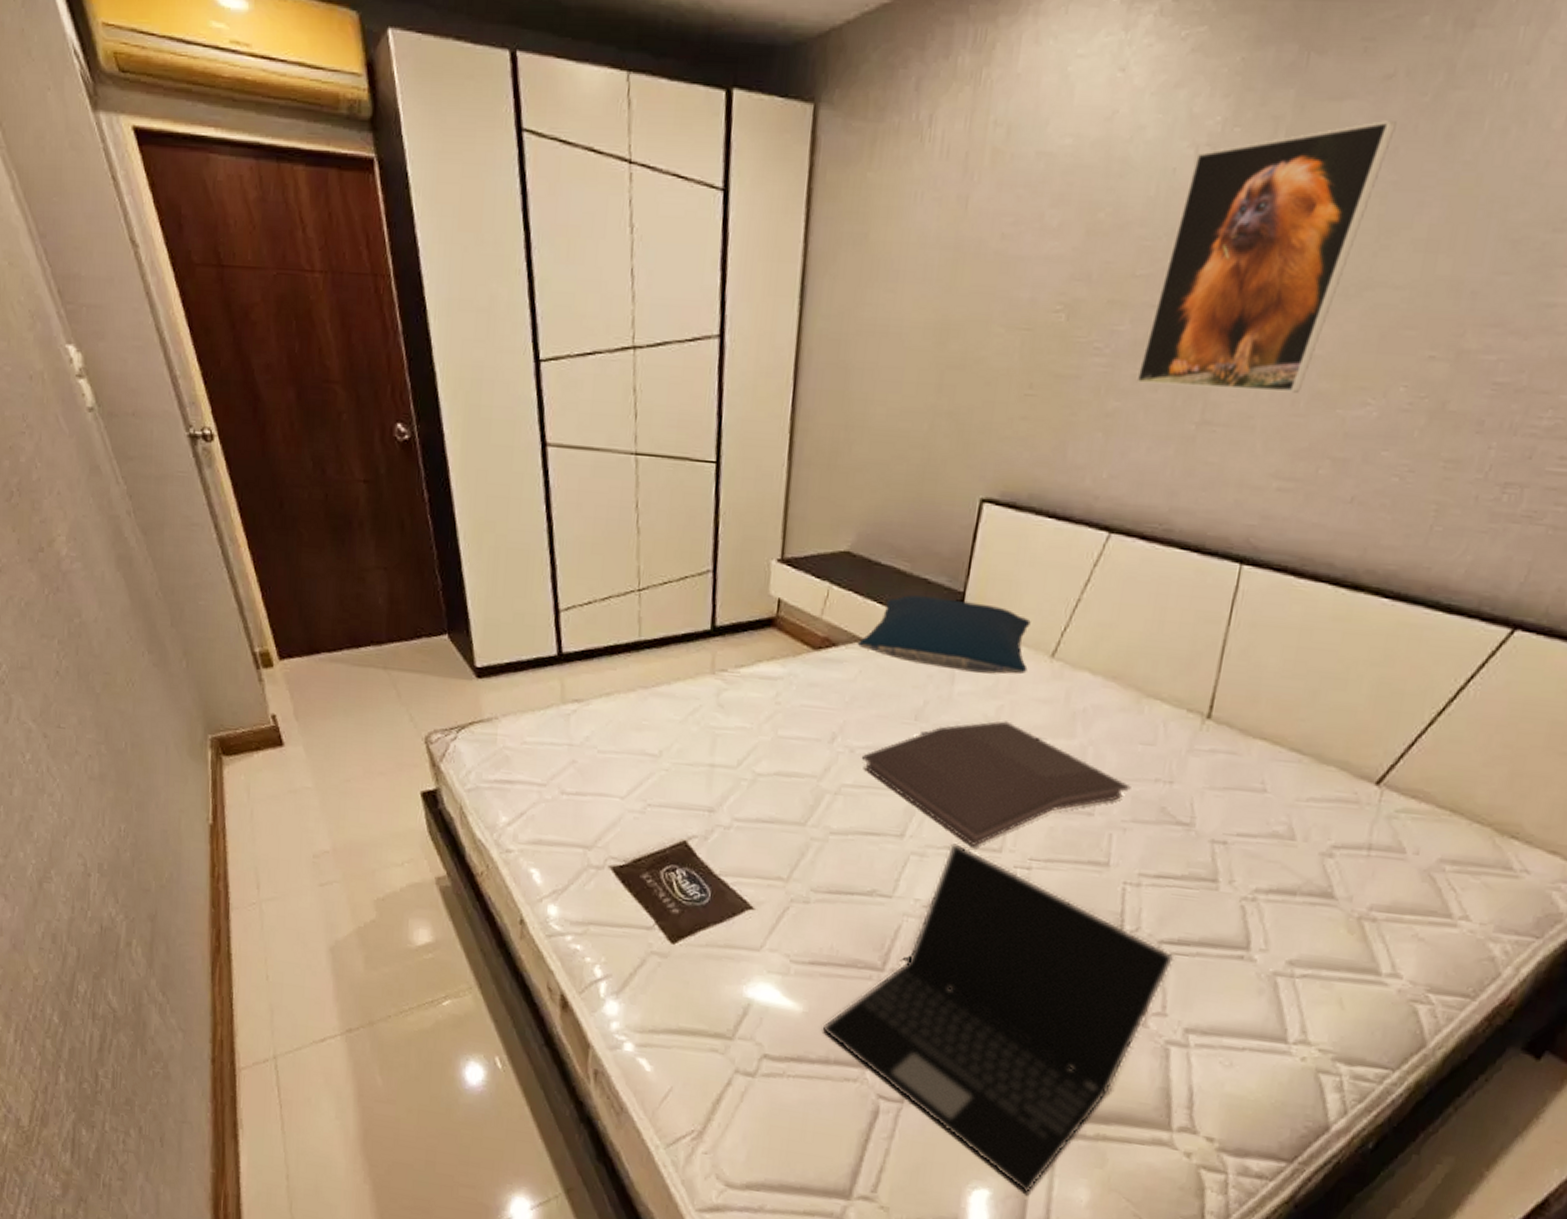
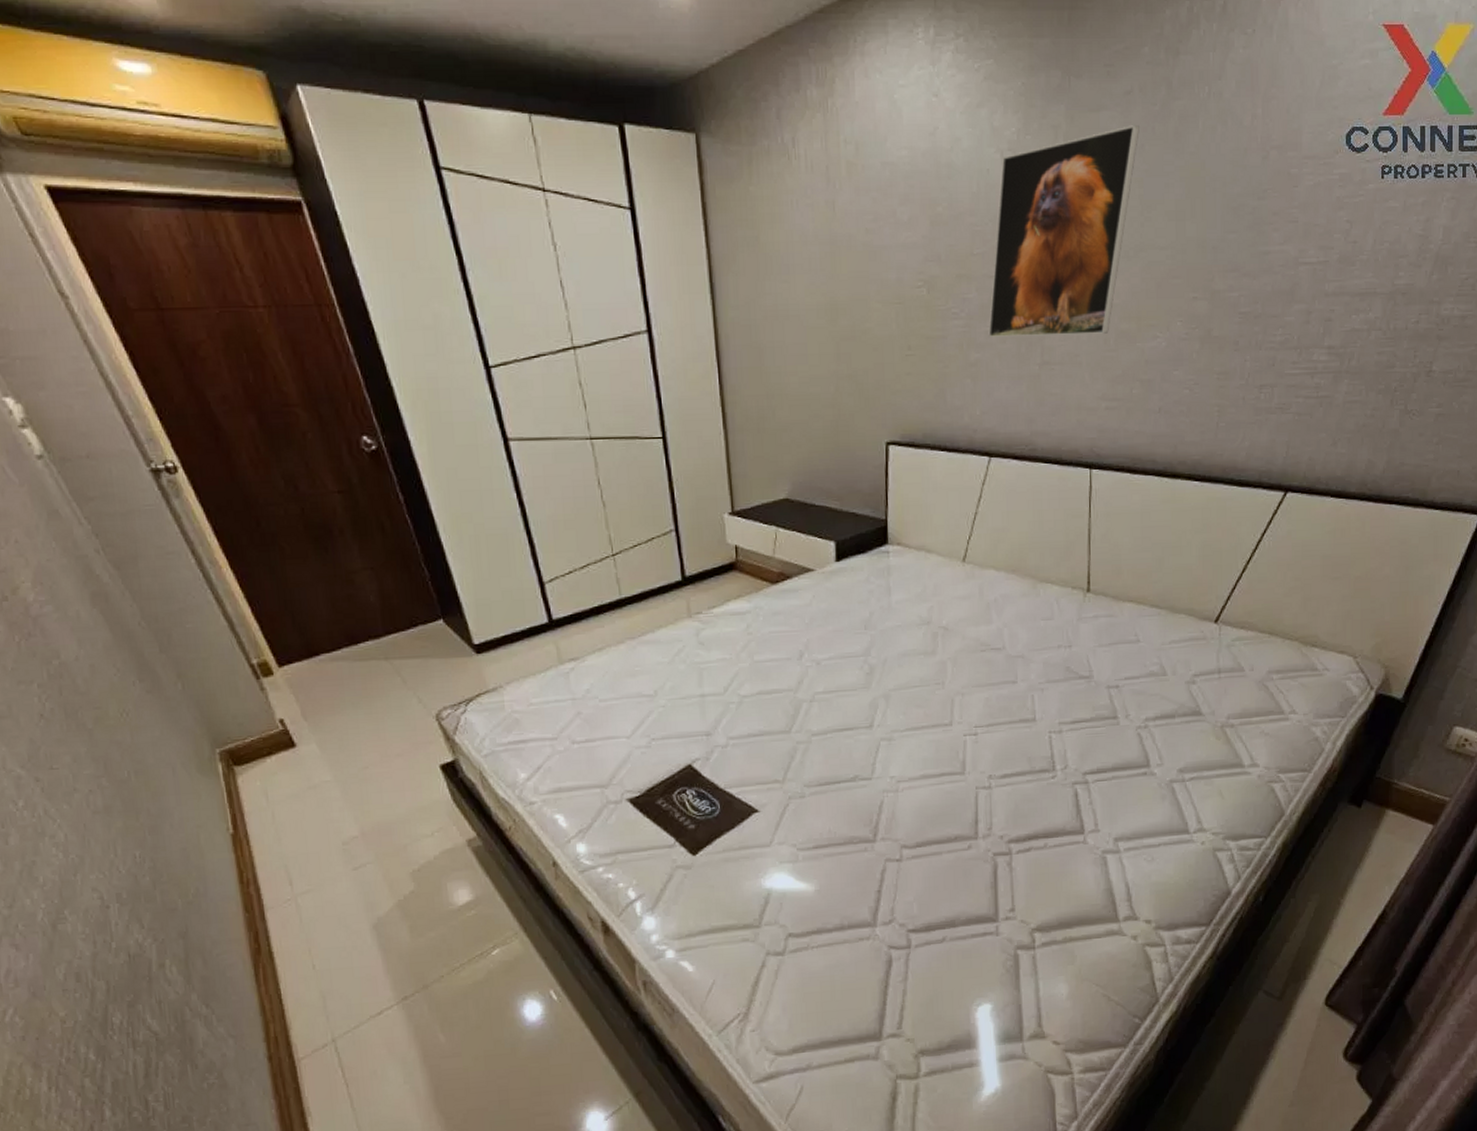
laptop: present [822,842,1174,1193] -> none [833,724,1097,999]
pillow: present [857,595,1031,675] -> none [807,526,946,584]
serving tray: present [861,721,1131,846] -> none [827,618,1041,724]

